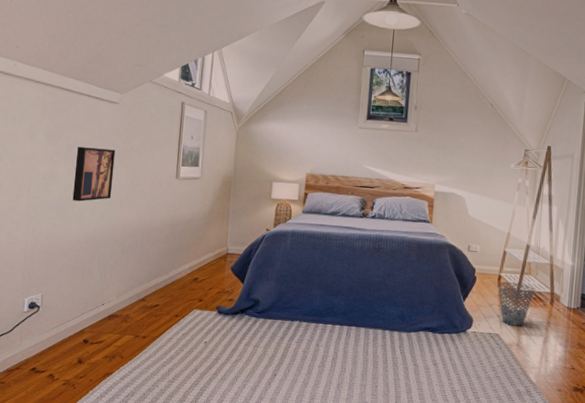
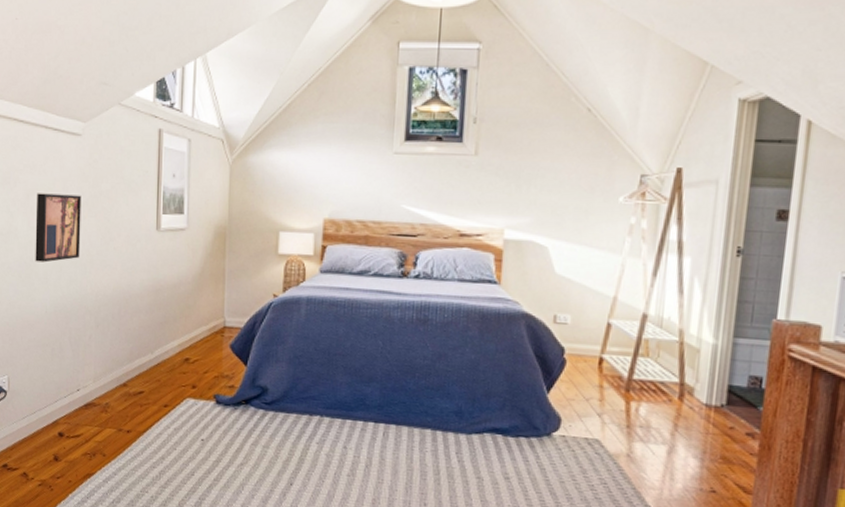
waste basket: present [497,282,535,327] -> none [597,367,655,430]

